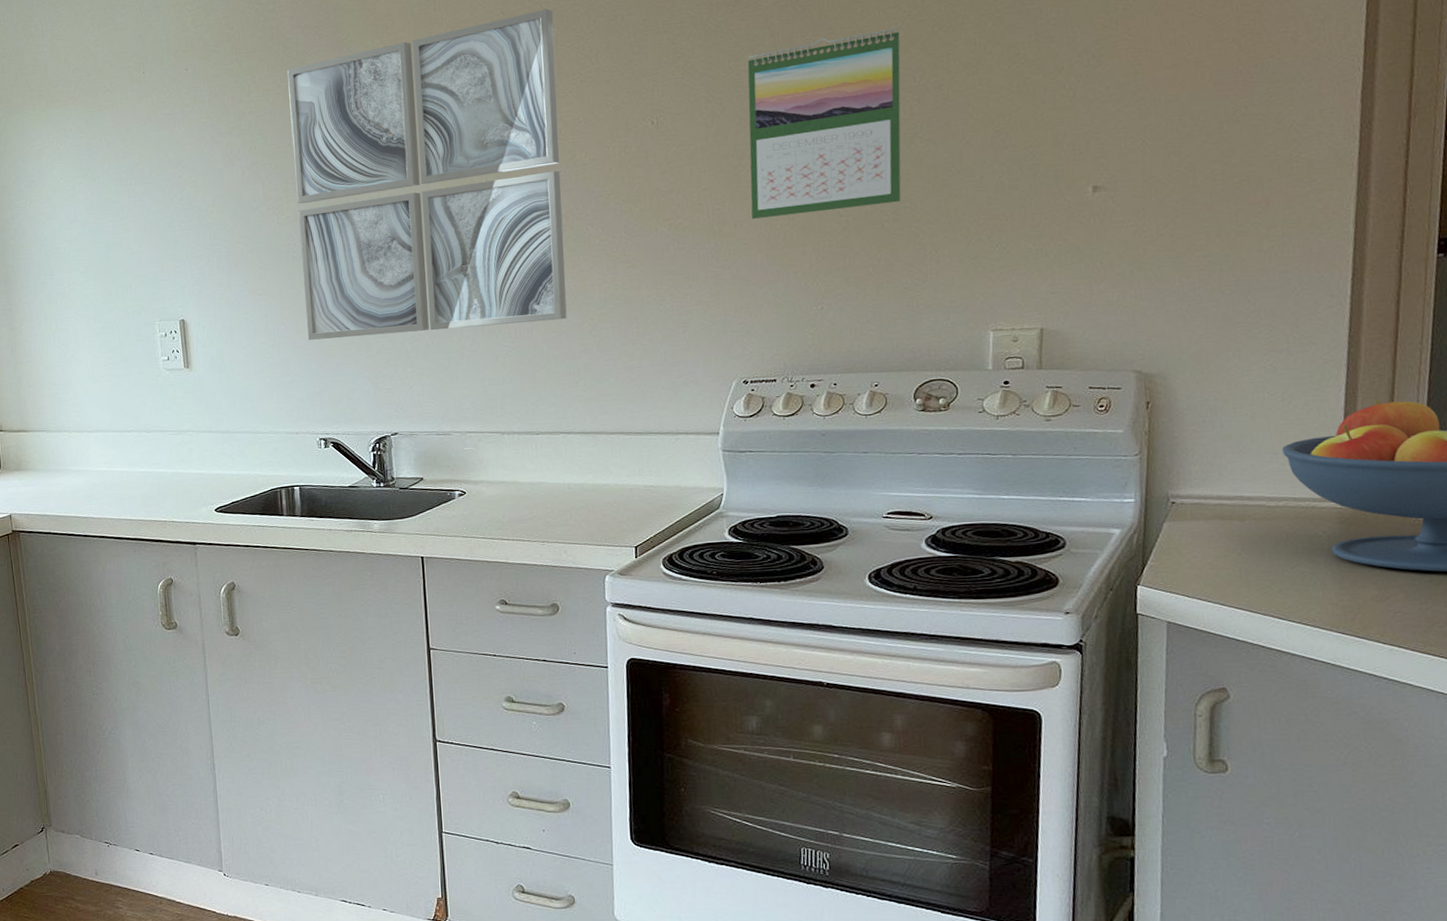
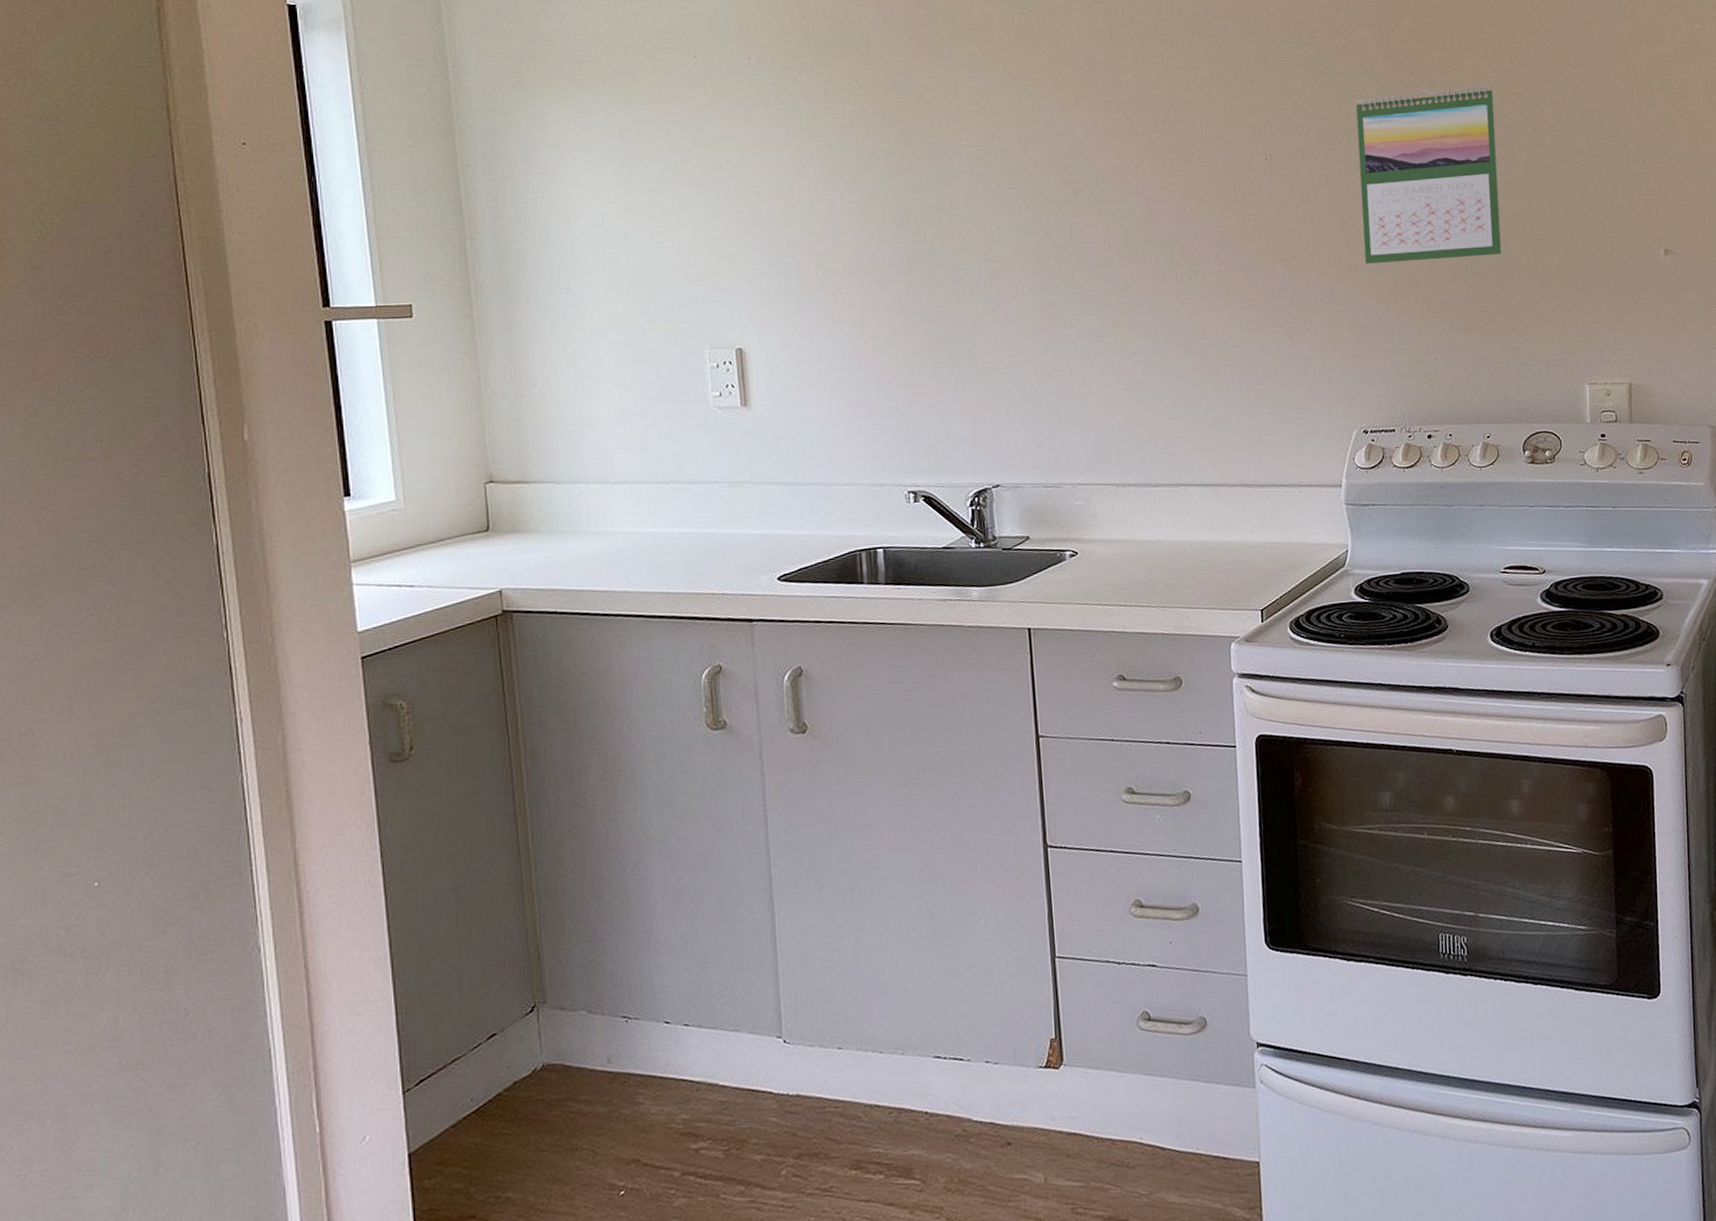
wall art: present [287,8,567,340] -> none [871,32,1184,377]

